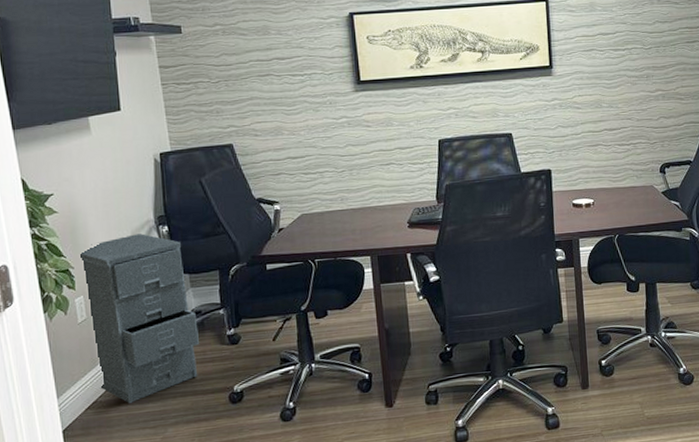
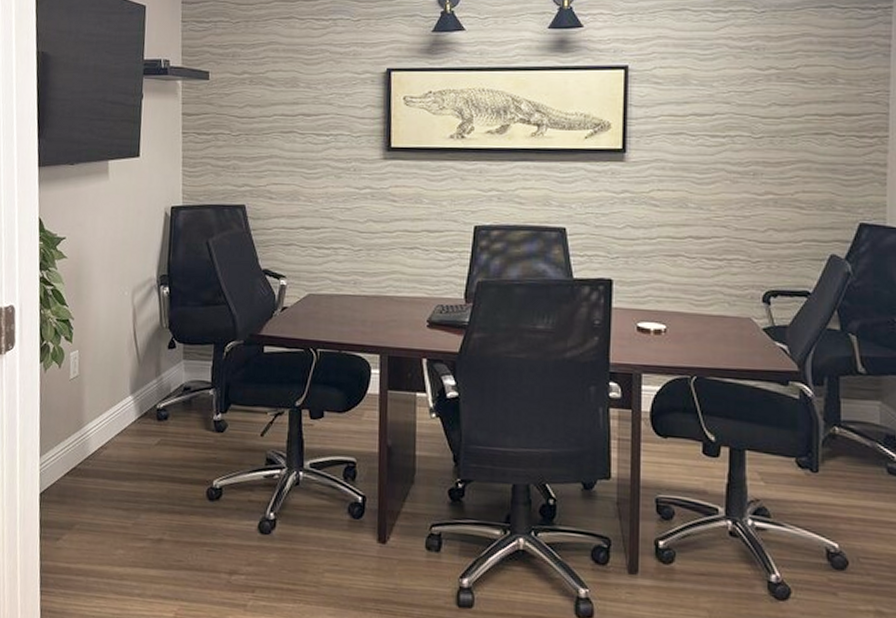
filing cabinet: present [80,234,199,404] -> none [81,291,185,478]

